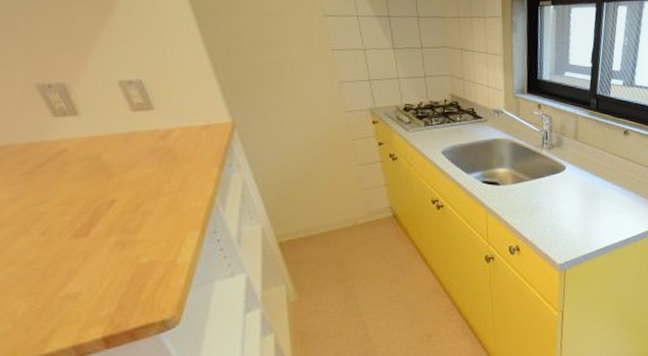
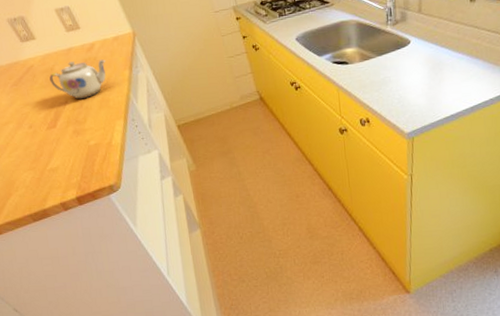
teapot: none [91,150,186,201] -> present [49,59,106,100]

